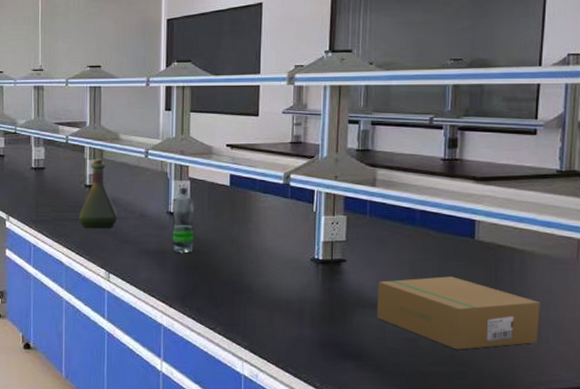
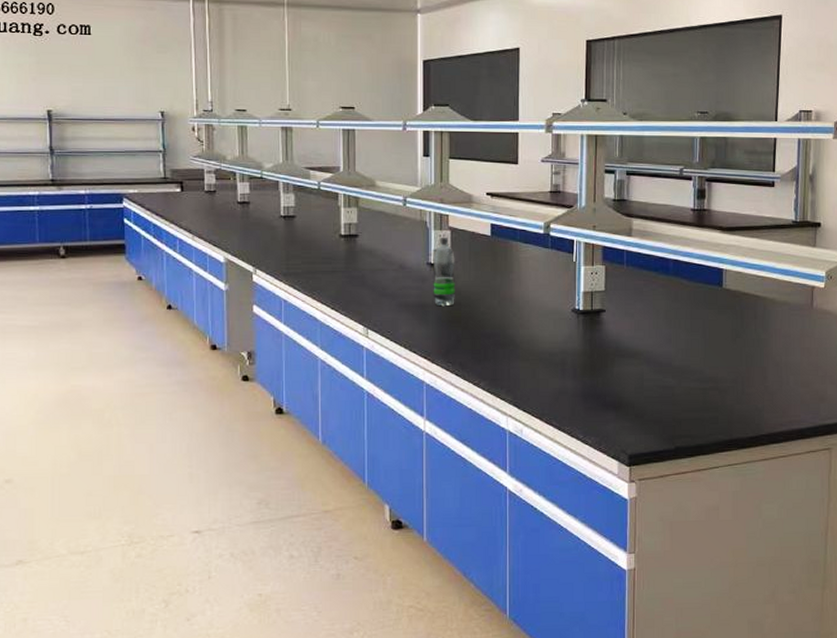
flask: present [78,158,117,228] -> none [333,206,374,281]
box: present [377,276,540,350] -> none [635,324,781,396]

